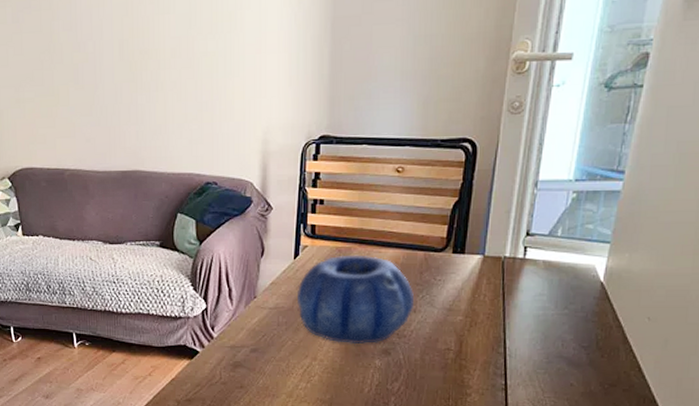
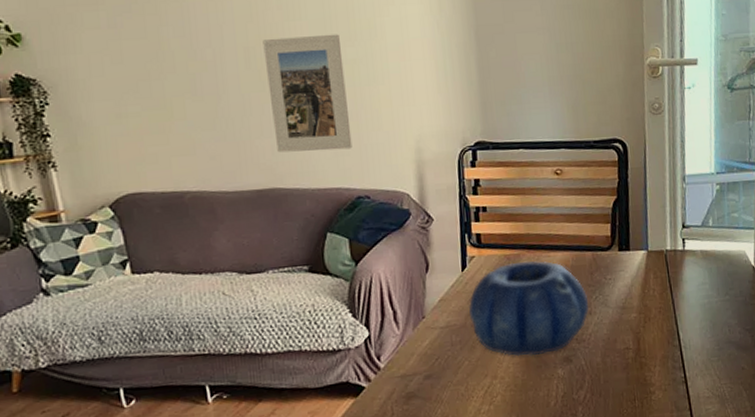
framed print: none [135,27,206,138] -> present [263,34,353,153]

